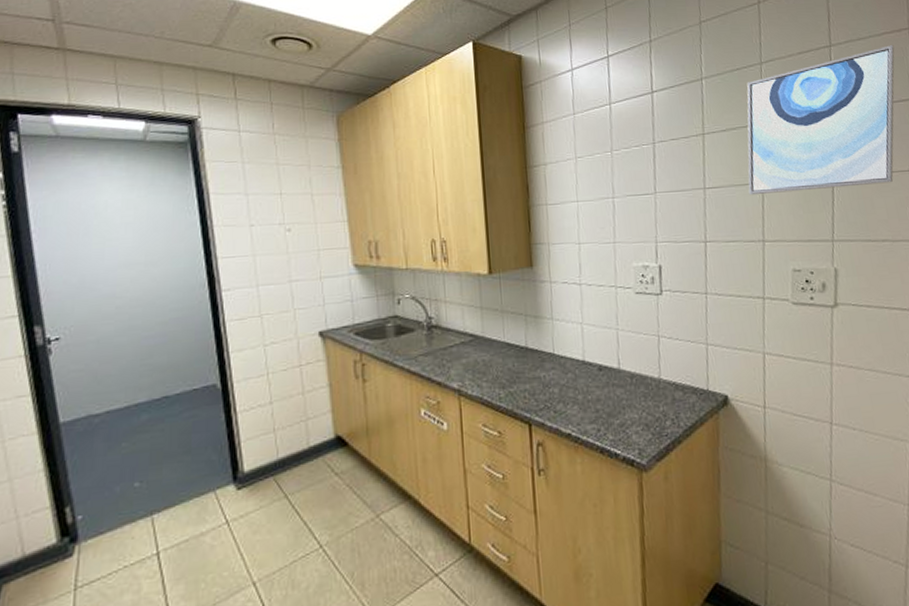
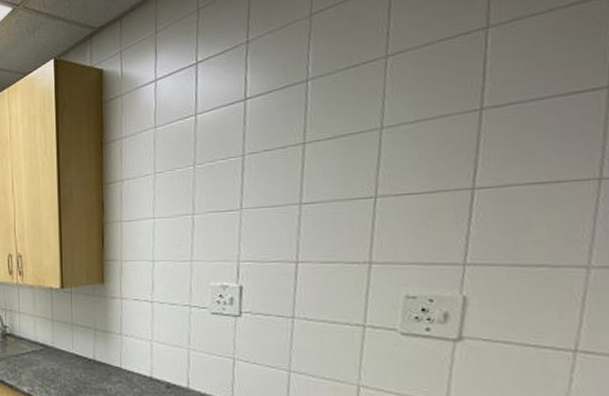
wall art: present [747,45,895,196] -> none [356,18,588,212]

